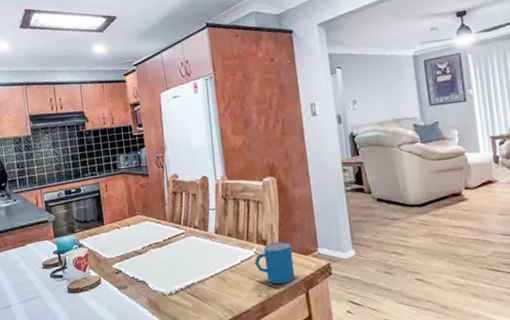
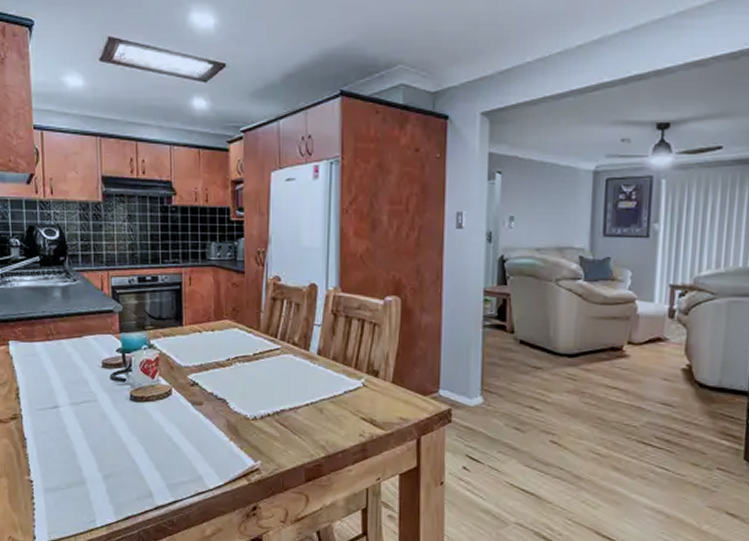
mug: present [254,241,295,284] -> none [361,375,408,425]

